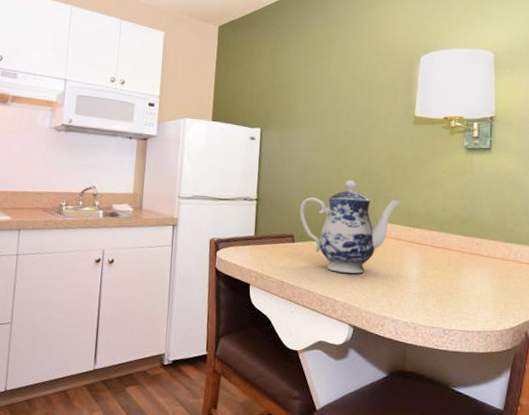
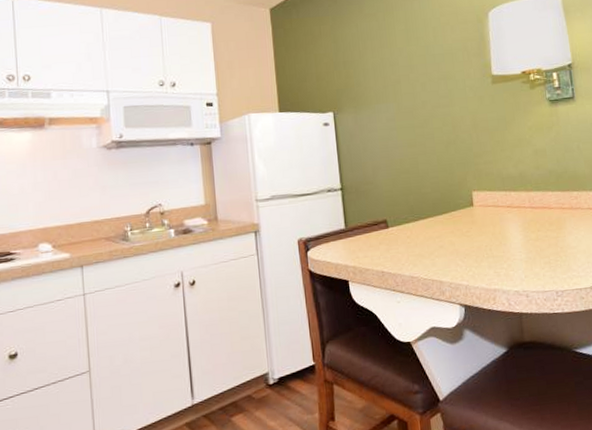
teapot: present [299,179,402,274] -> none [388,152,493,252]

